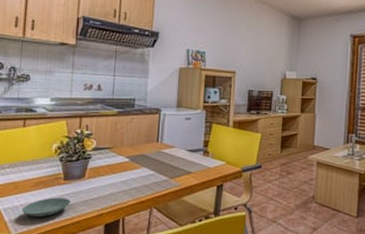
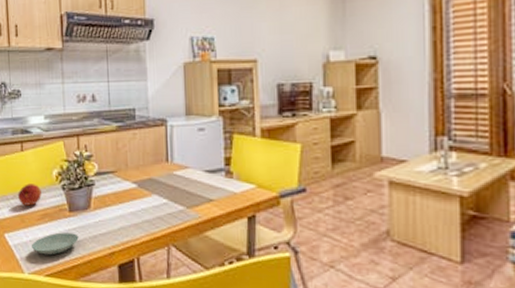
fruit: none [14,155,39,175] -> present [17,184,42,206]

